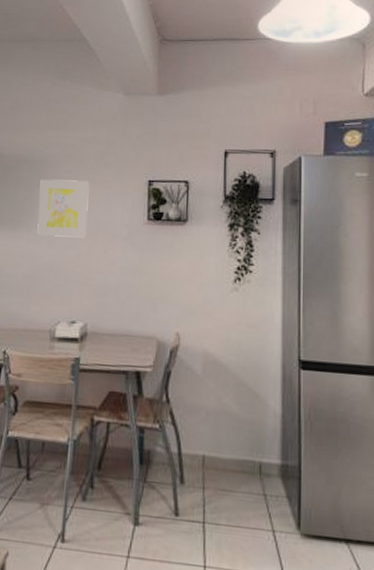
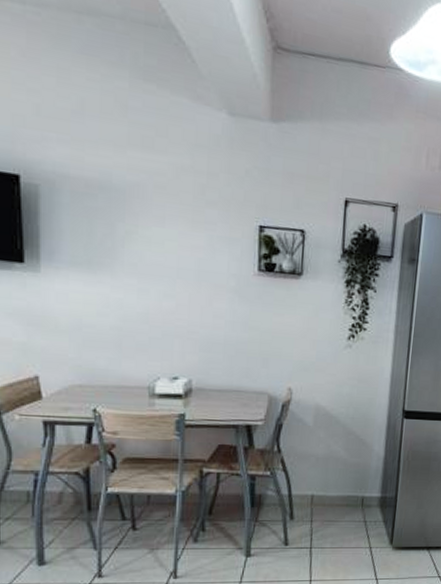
wall art: present [37,179,90,238] -> none [123,213,188,288]

